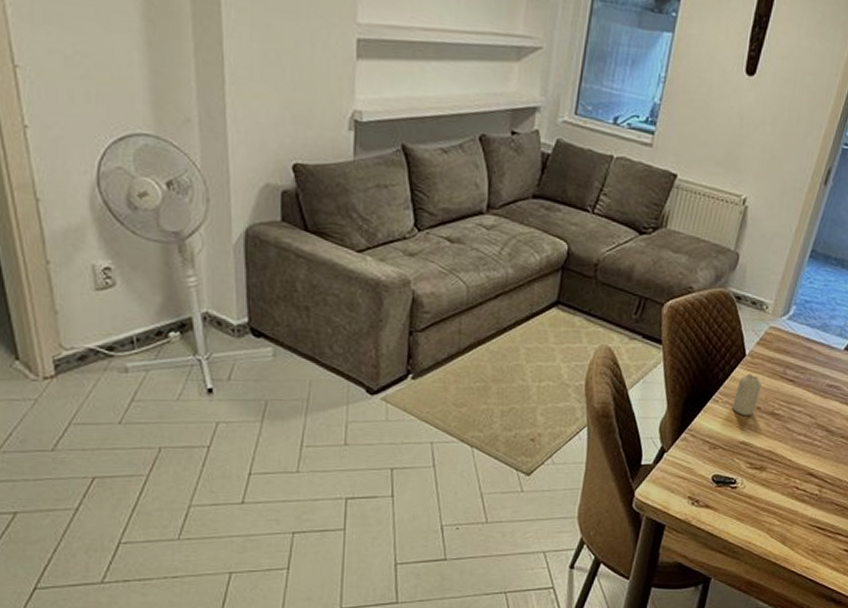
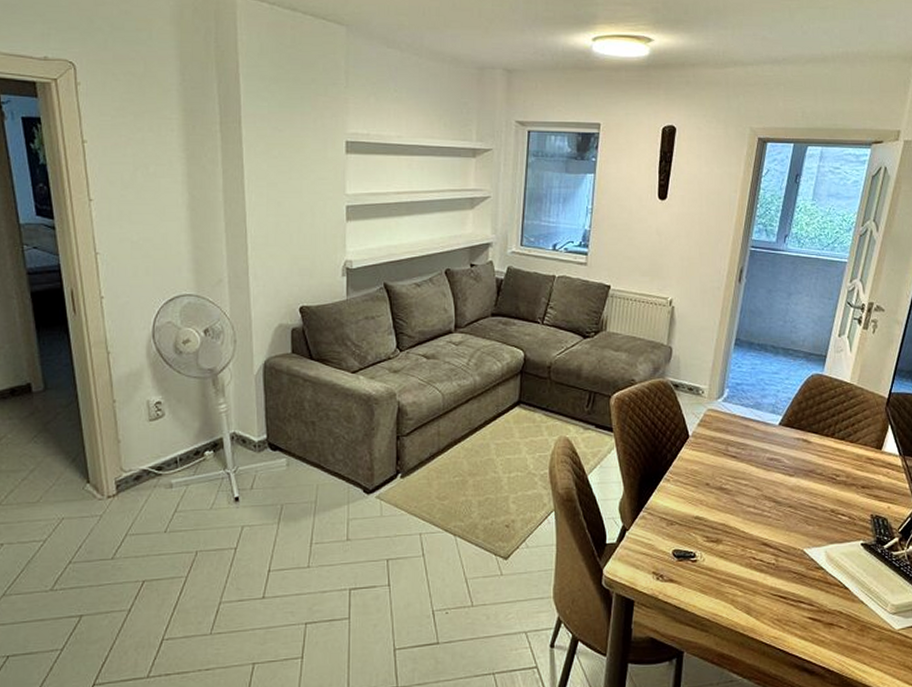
candle: present [732,373,762,416] -> none [683,453,707,493]

